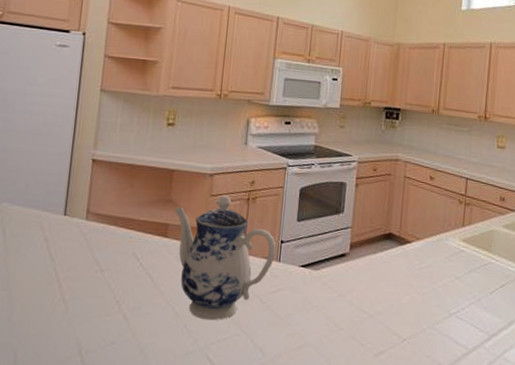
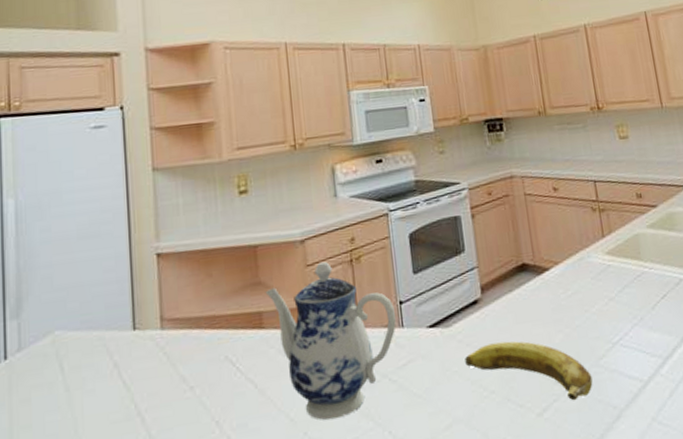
banana: none [324,290,426,351] -> present [465,341,593,401]

